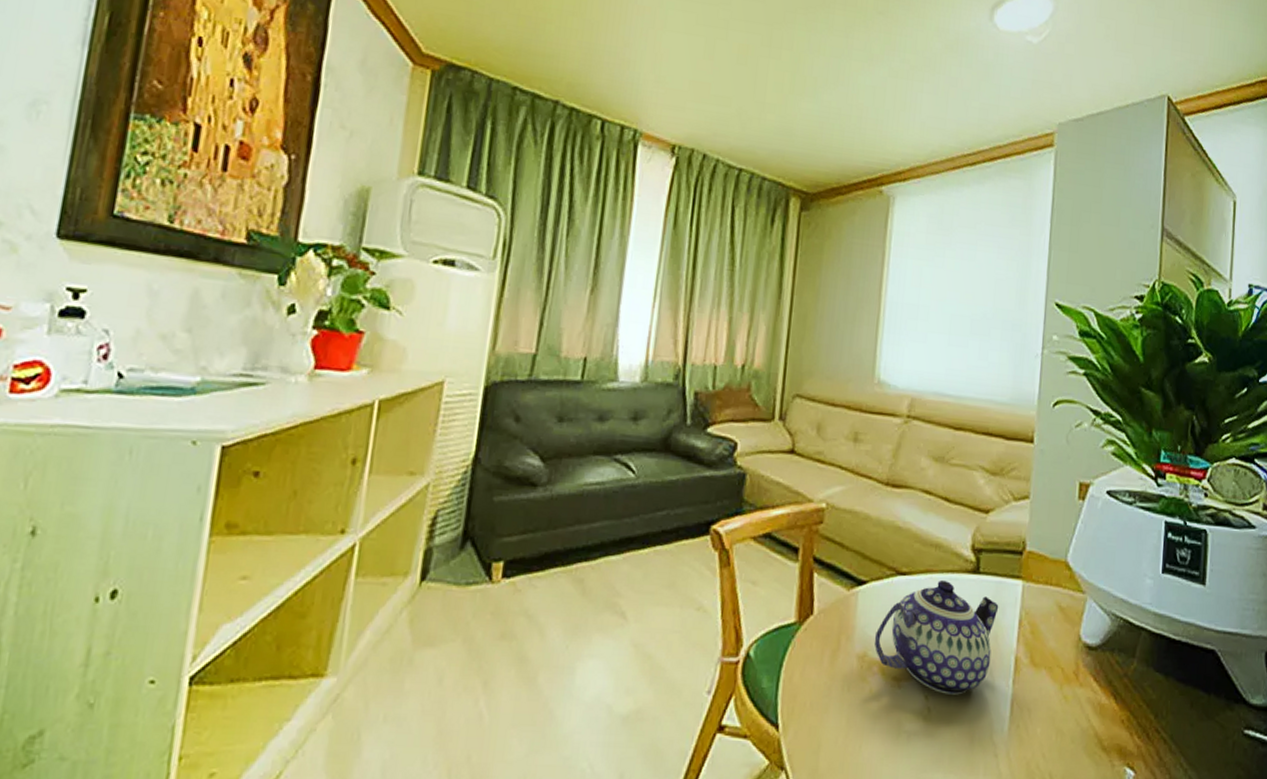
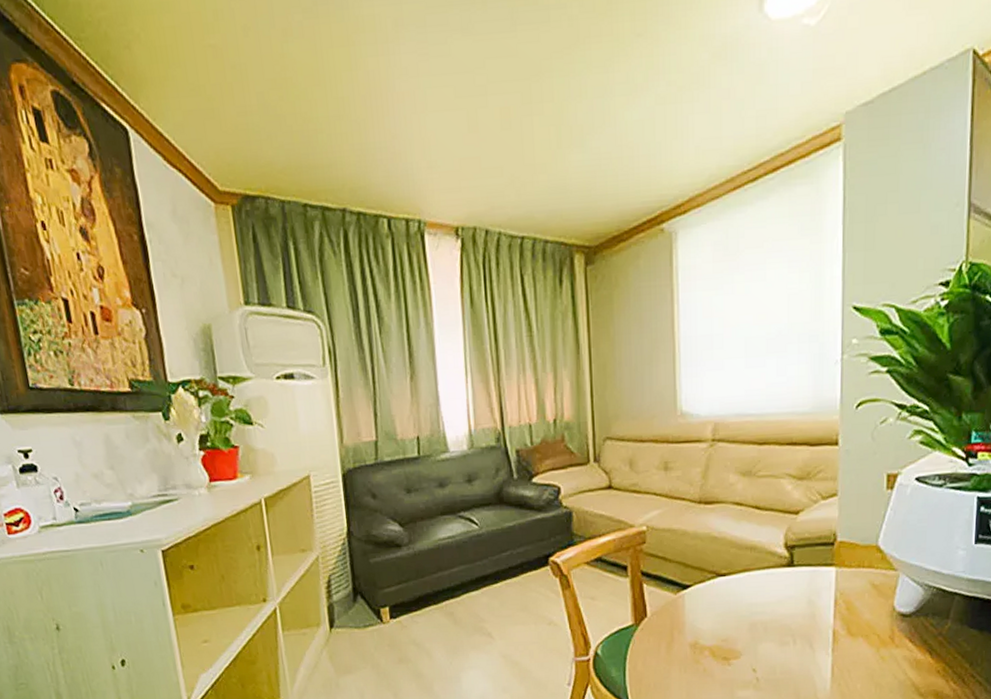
teapot: present [874,579,999,695] -> none [703,575,815,666]

